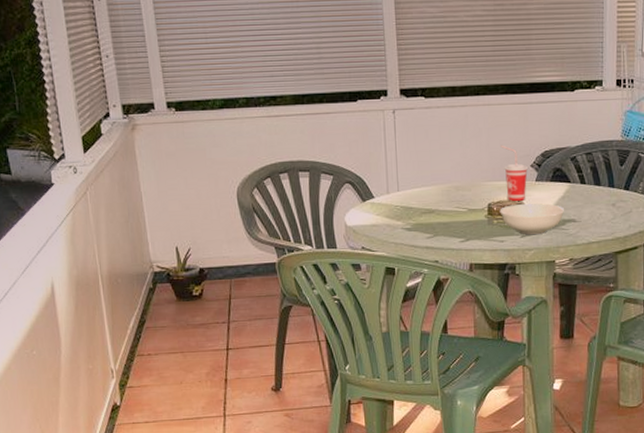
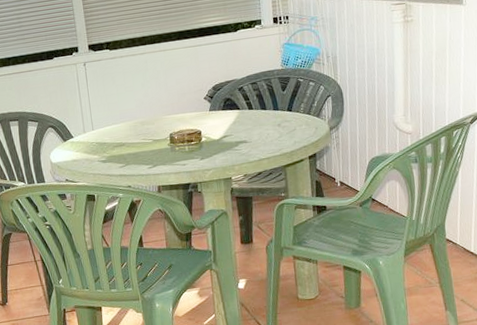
bowl: present [500,203,564,234] -> none [180,129,236,157]
beverage cup: present [501,145,529,201] -> none [177,83,203,130]

